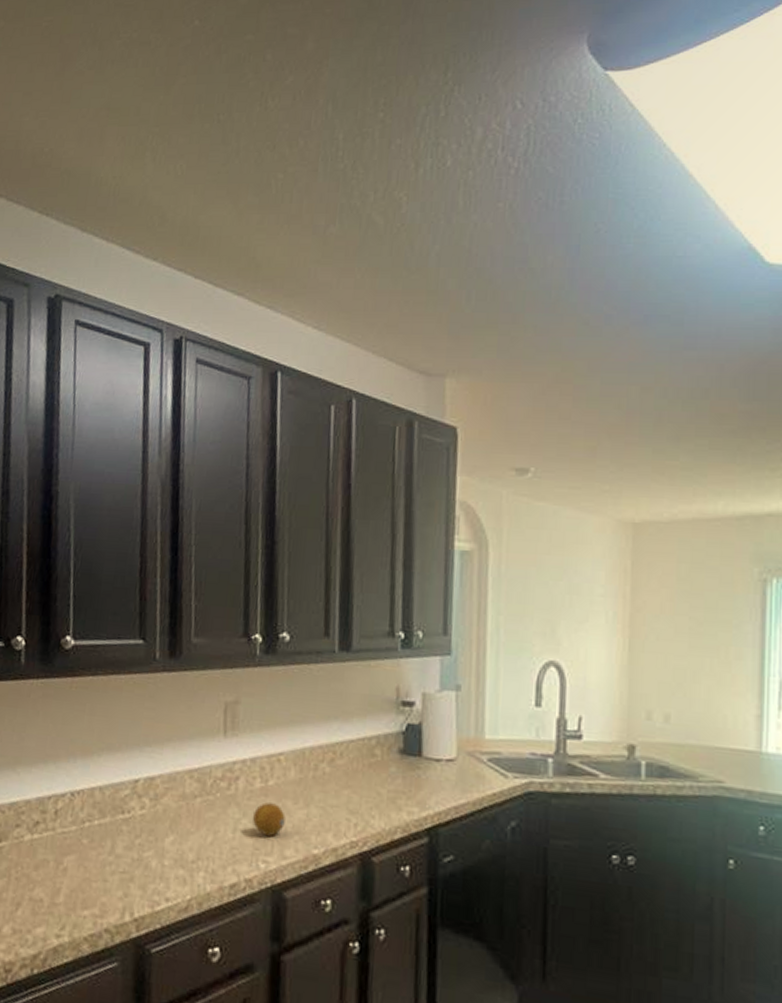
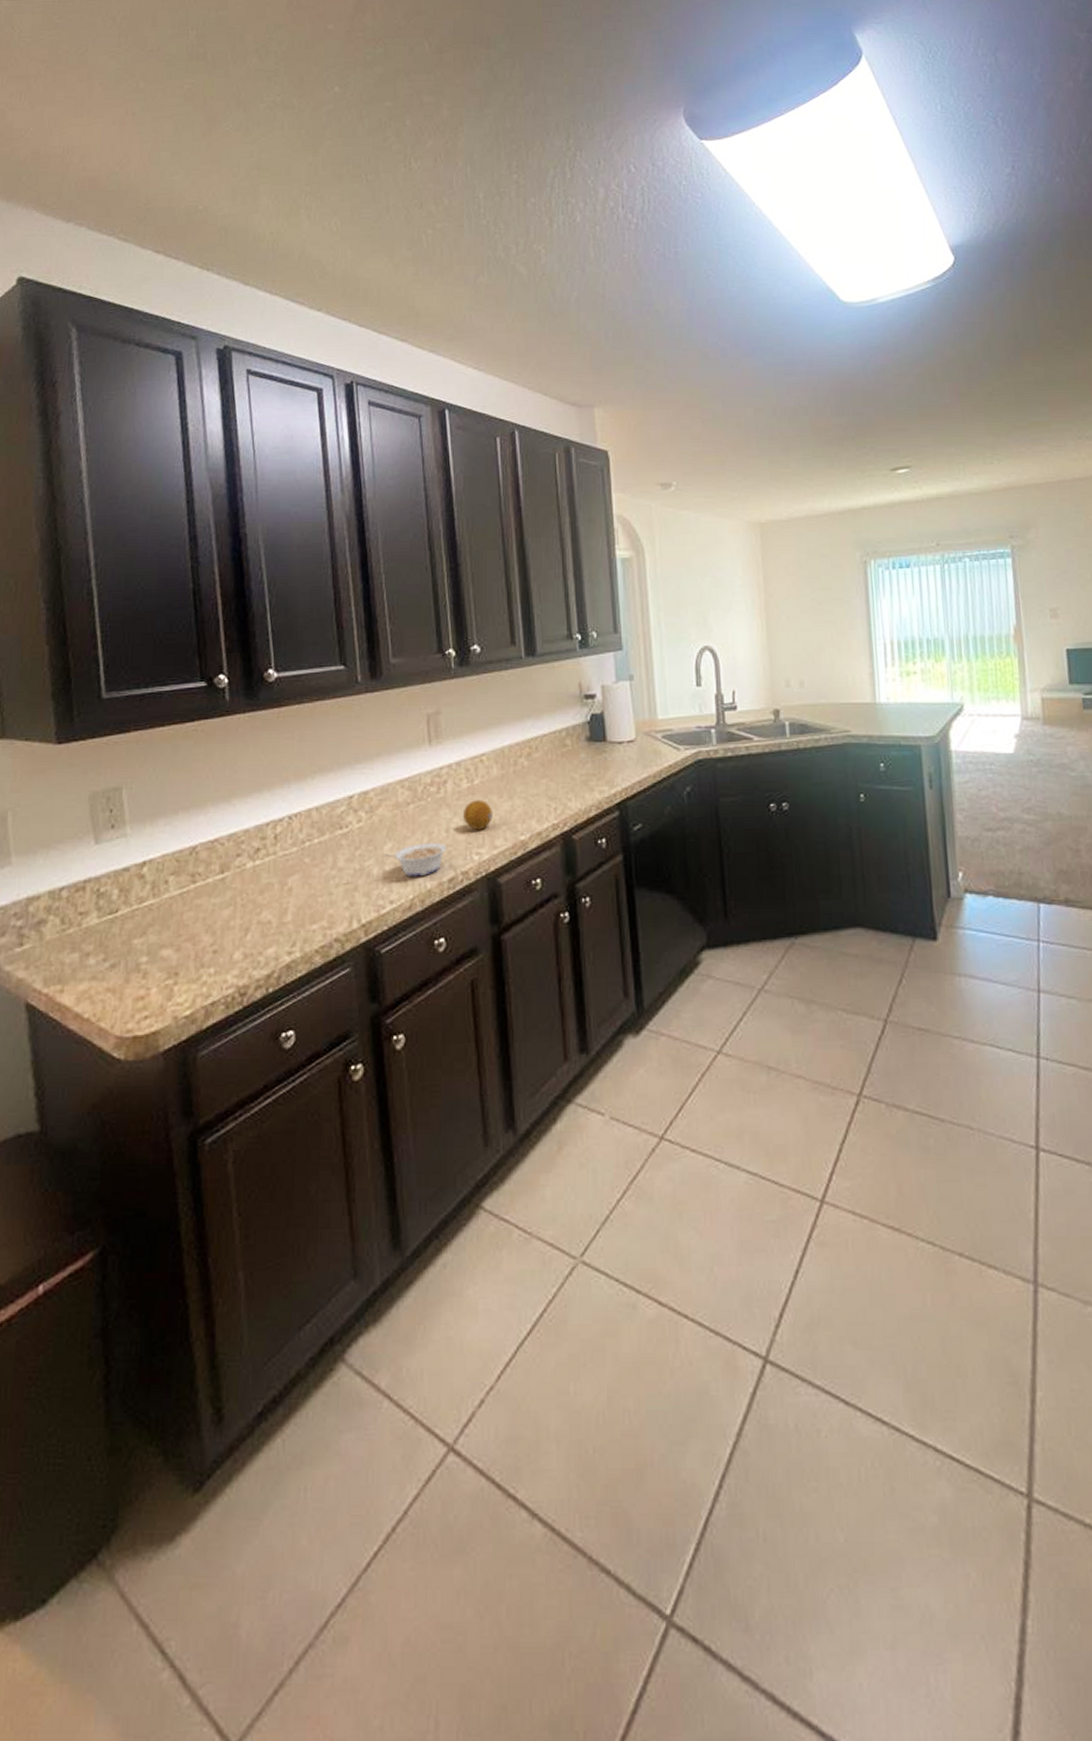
legume: none [164,841,232,878] -> present [384,842,446,877]

